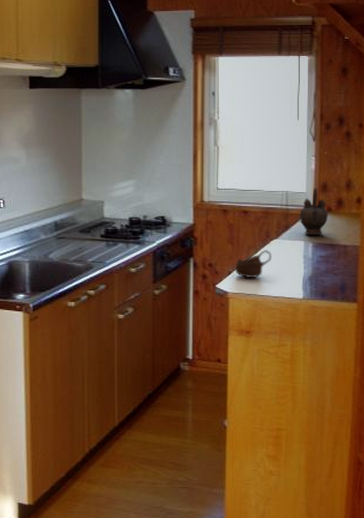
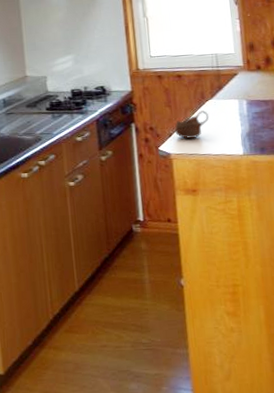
teapot: present [299,187,328,236] -> none [231,48,258,94]

